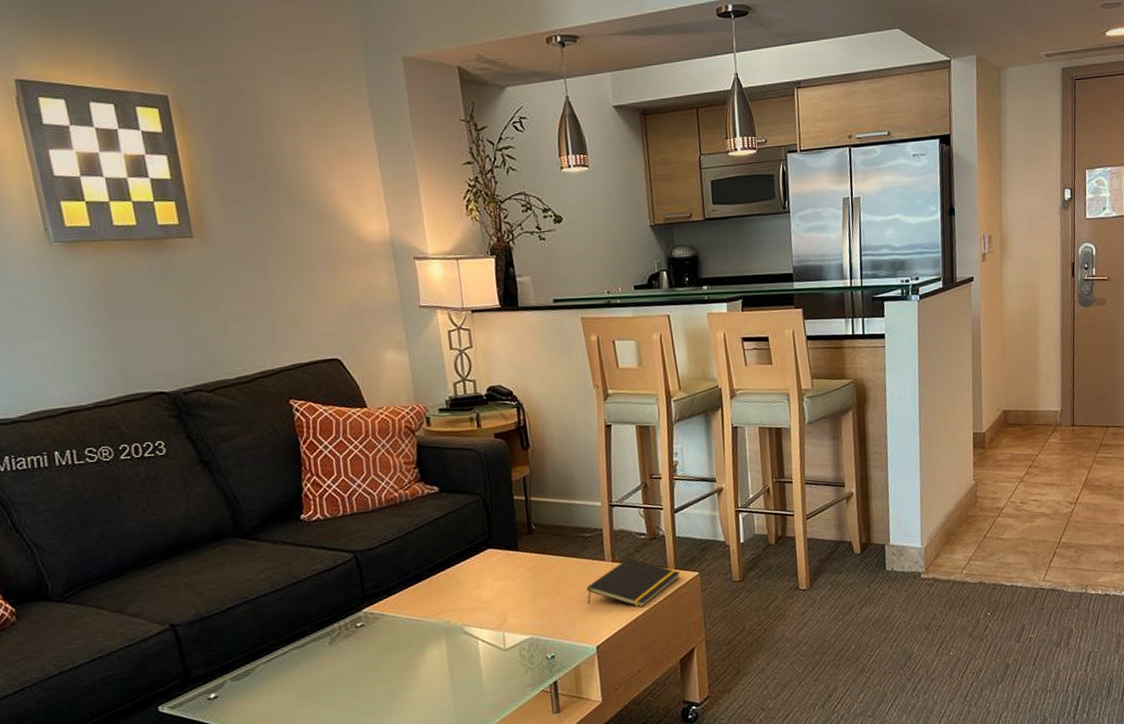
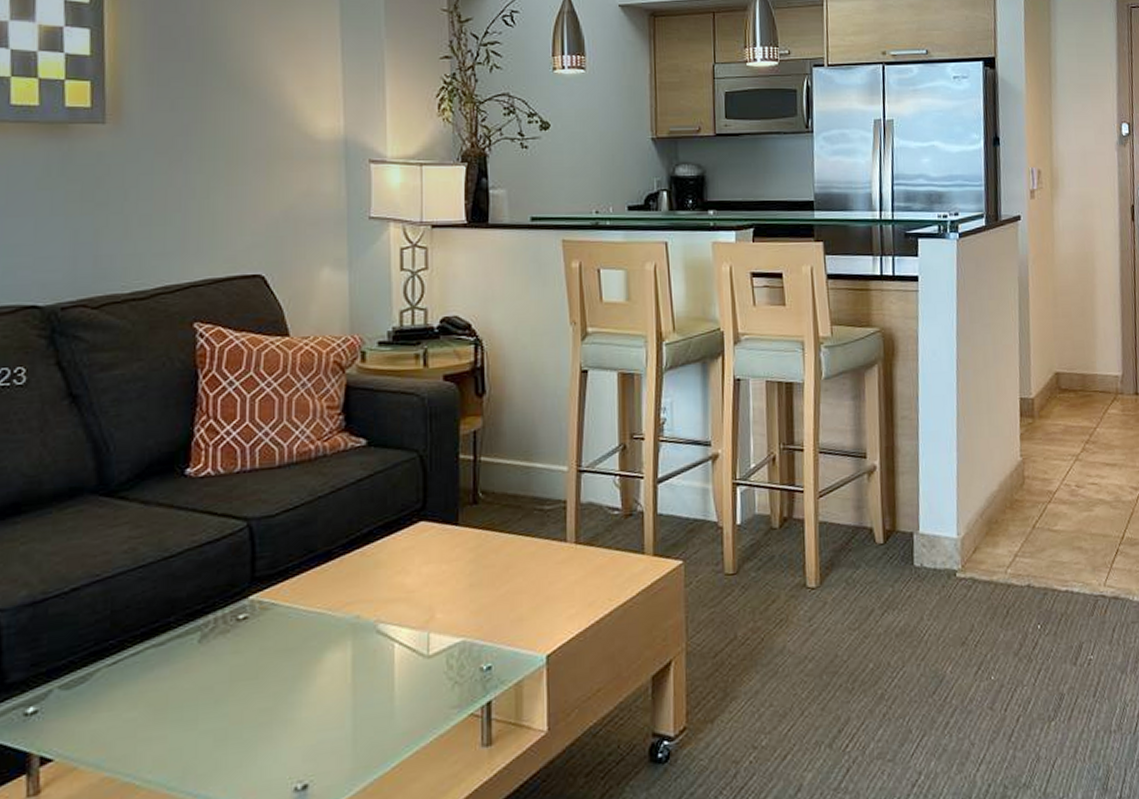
notepad: present [586,558,680,608] -> none [539,539,659,605]

